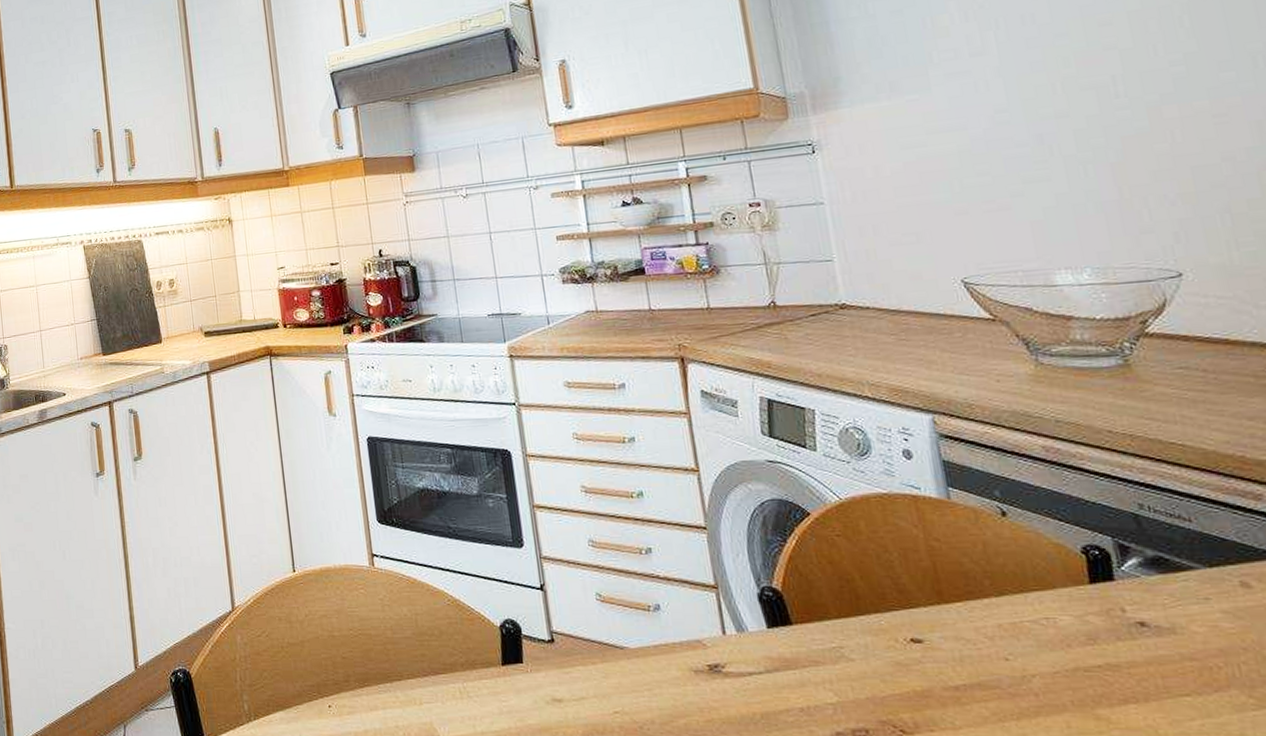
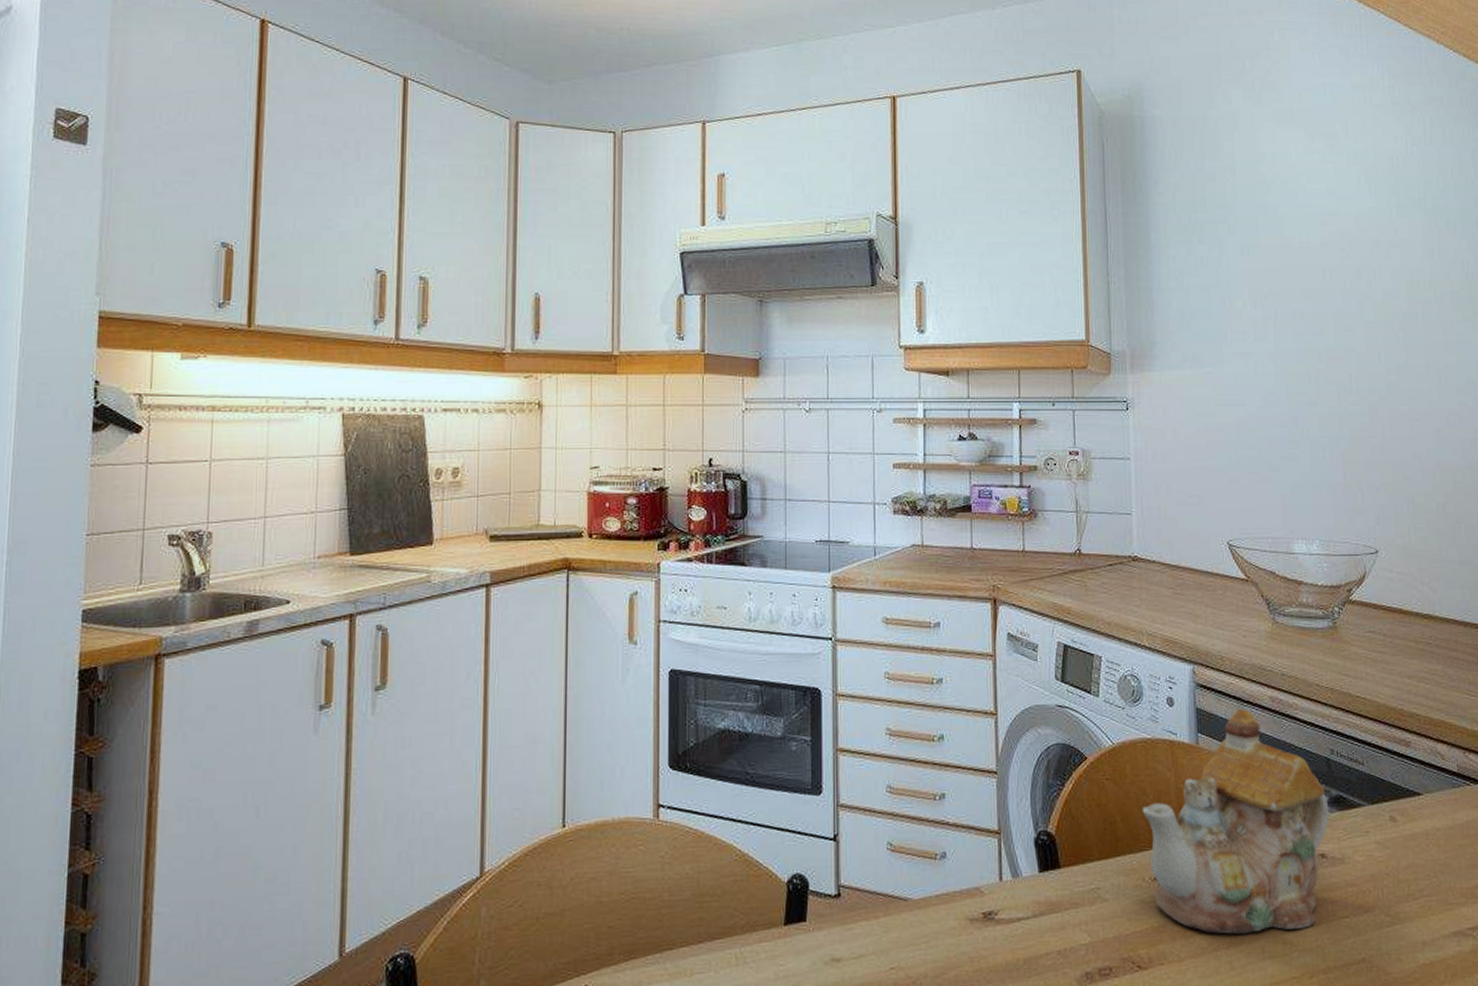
teapot: none [885,461,1147,705] -> present [1142,709,1330,934]

